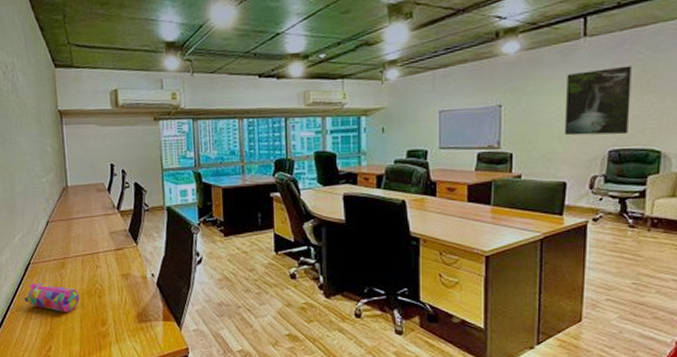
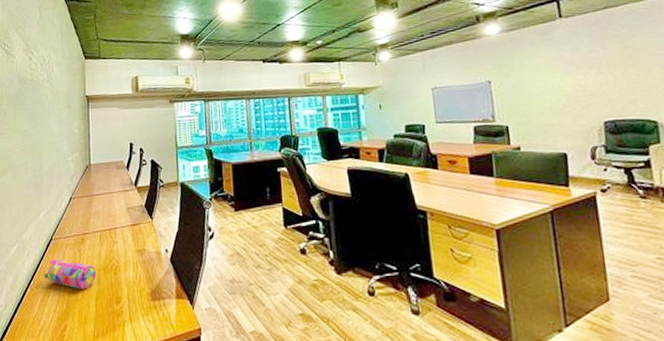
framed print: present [564,65,632,136] -> none [549,42,620,108]

